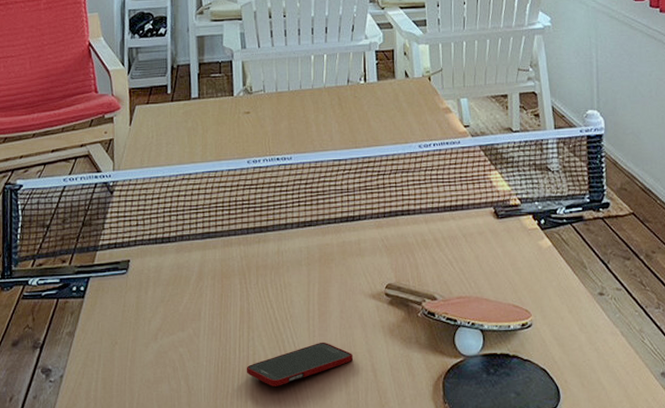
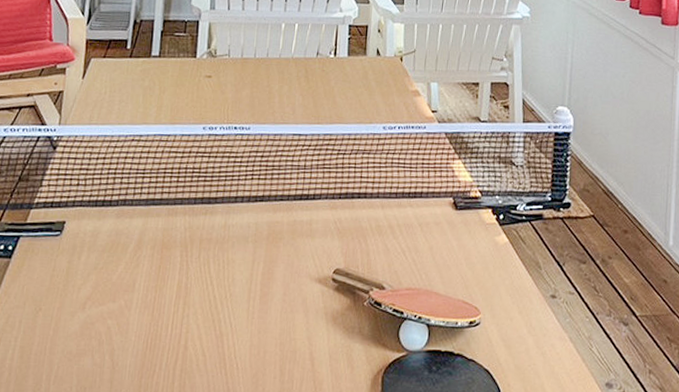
cell phone: present [246,342,353,386] -> none [176,324,291,369]

